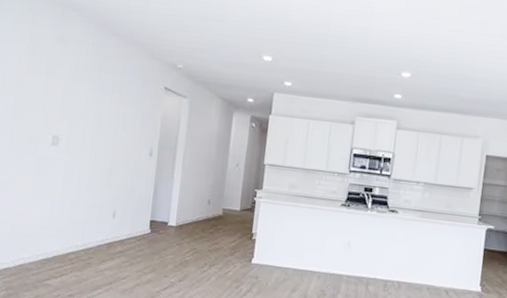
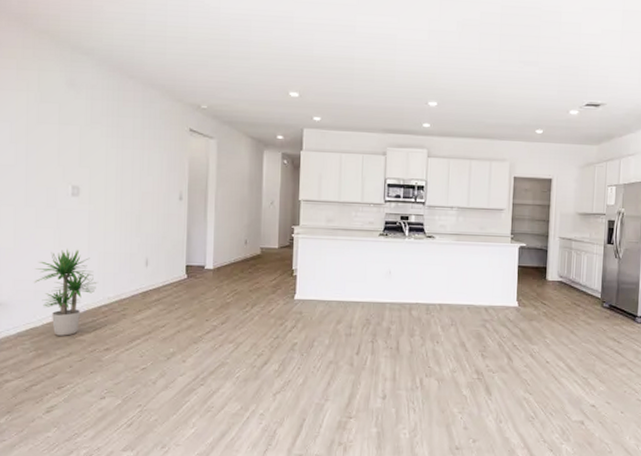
potted plant: none [11,195,67,279] -> present [34,249,97,336]

